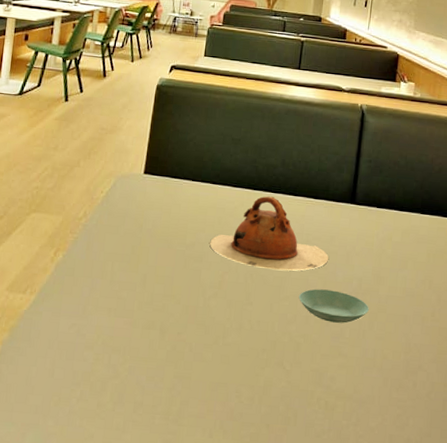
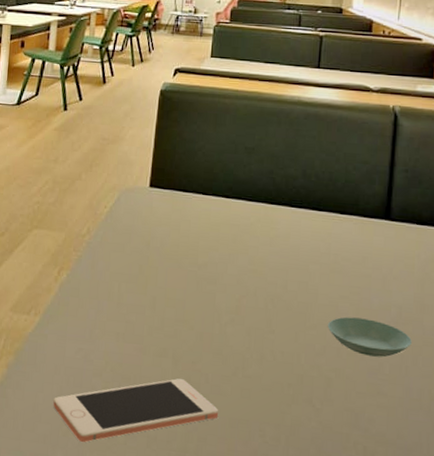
cell phone: none [45,348,201,412] -> present [53,378,219,443]
teapot: present [210,196,329,271] -> none [224,211,361,296]

